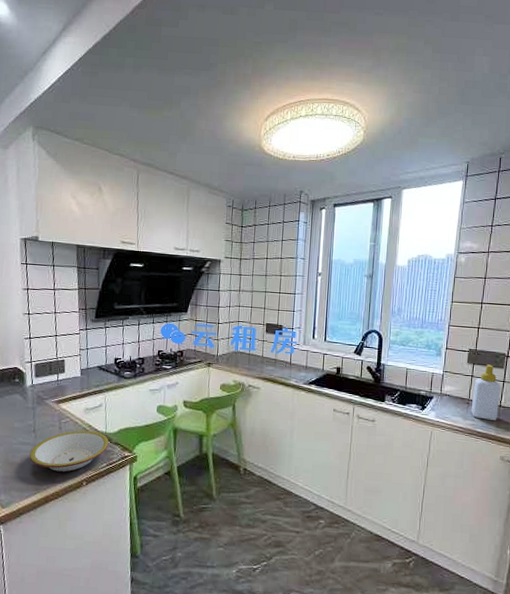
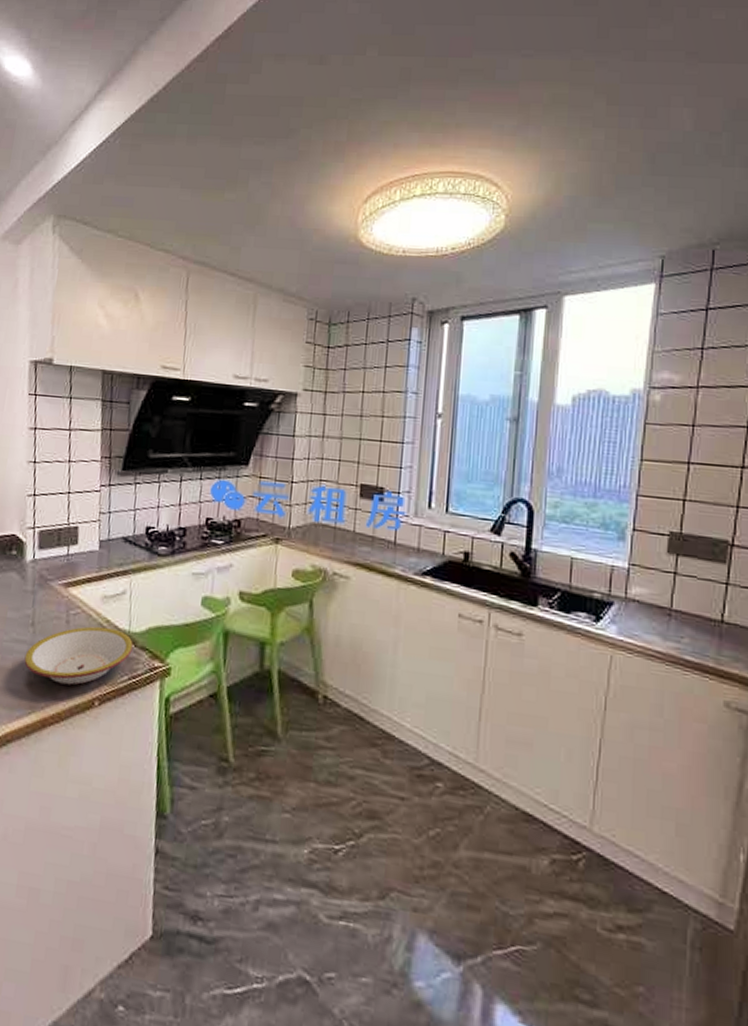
soap bottle: present [471,364,502,420] -> none [674,556,724,644]

